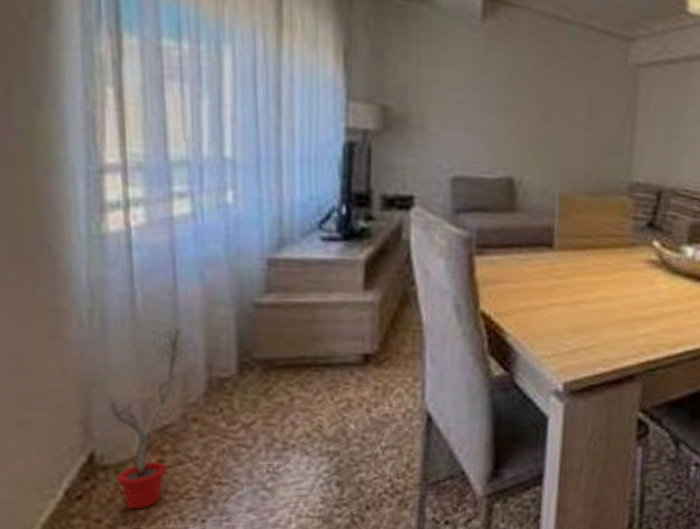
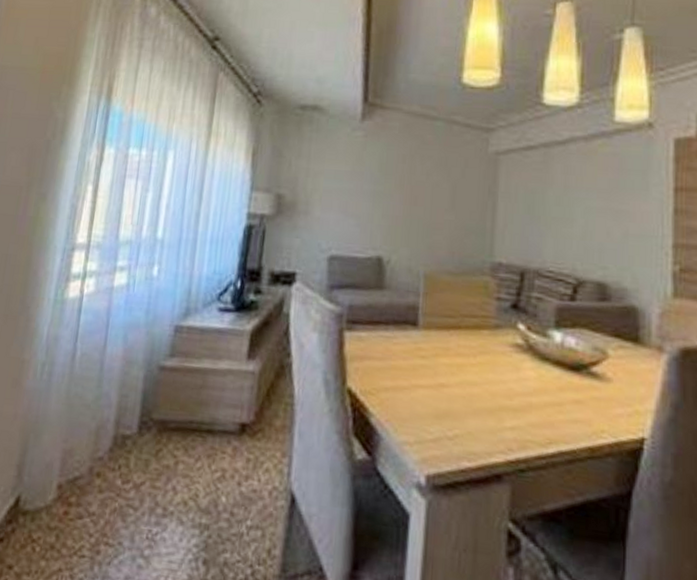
potted tree: present [91,316,192,510] -> none [22,372,107,561]

